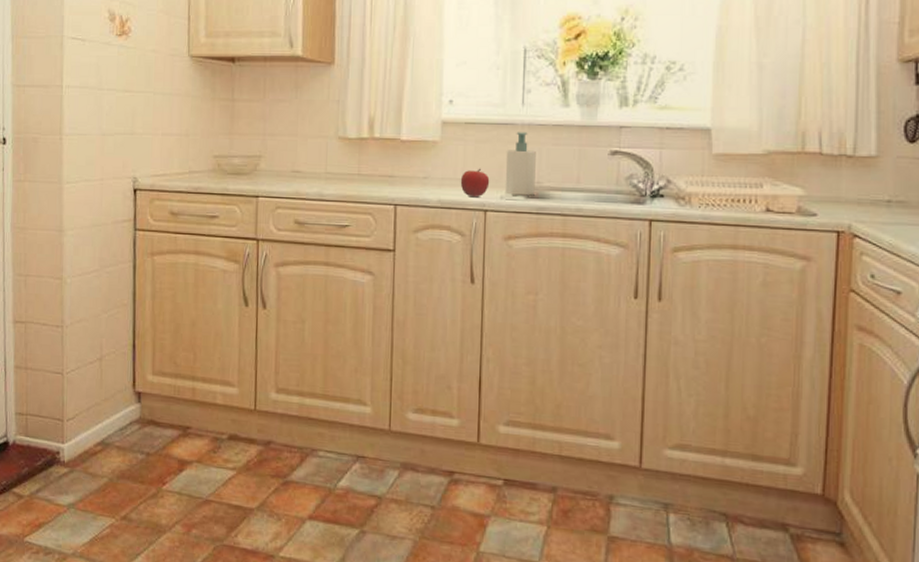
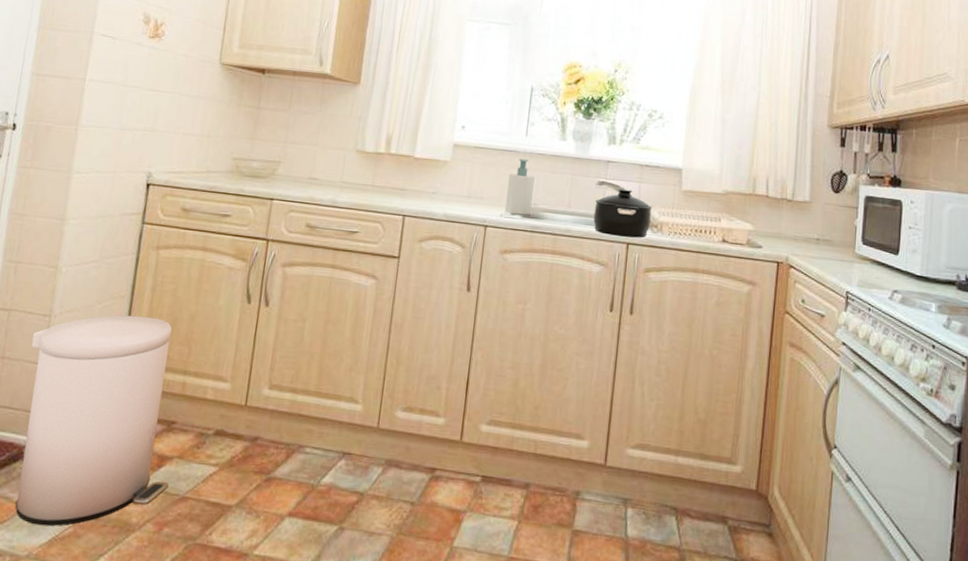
pedal bin: none [49,323,191,527] -> present [15,315,172,526]
fruit: present [460,168,490,198] -> none [465,188,492,214]
saucepan: none [608,157,678,214] -> present [593,188,653,239]

